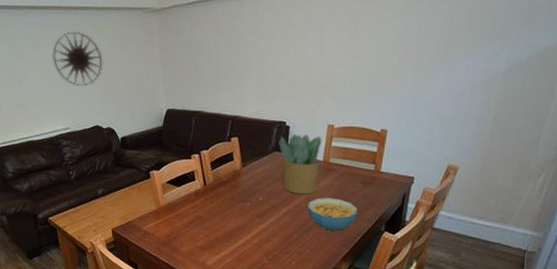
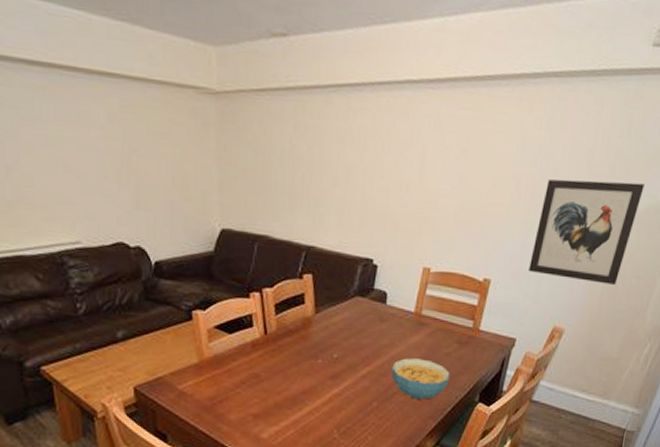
wall art: present [52,32,103,86] -> none [60,106,135,185]
potted plant: present [279,133,322,194] -> none [362,275,415,353]
wall art: none [421,36,526,125] -> present [528,179,645,285]

